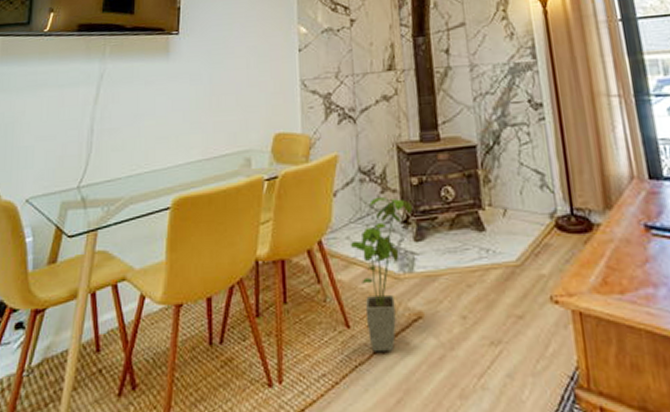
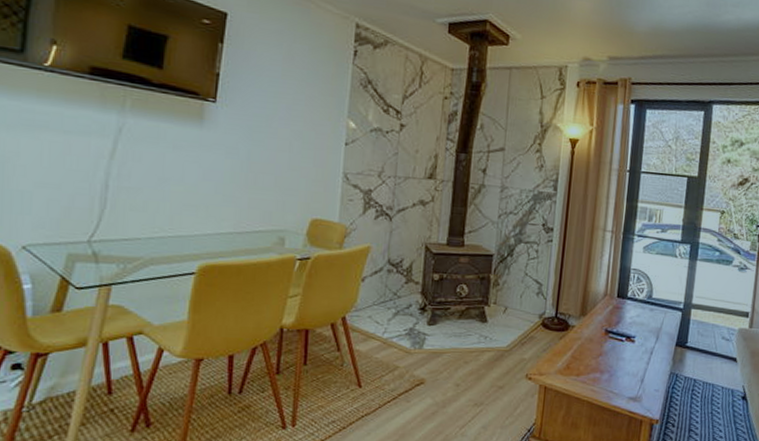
house plant: present [351,196,412,353] -> none [372,286,430,407]

